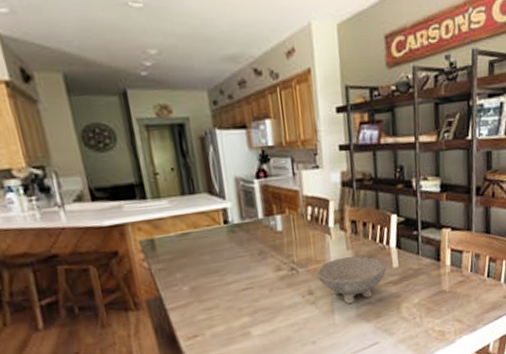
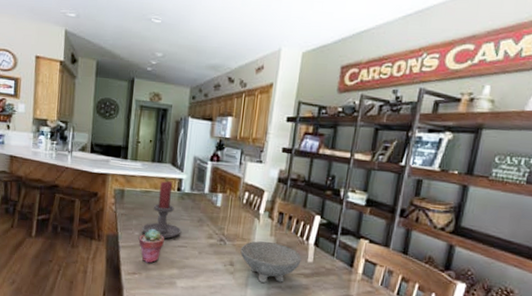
potted succulent: none [189,276,224,320] -> present [138,228,164,264]
candle holder: none [190,214,242,287] -> present [142,181,182,239]

